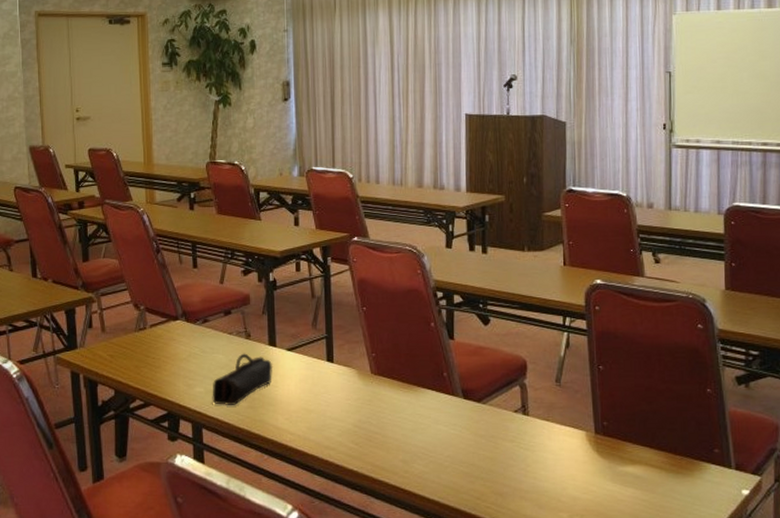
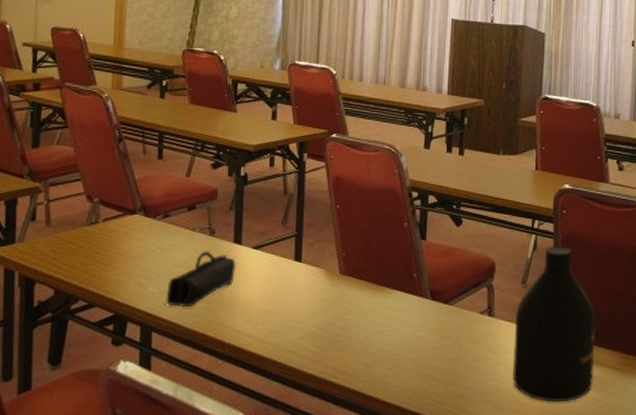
bottle: none [550,343,638,502] -> present [512,246,596,403]

